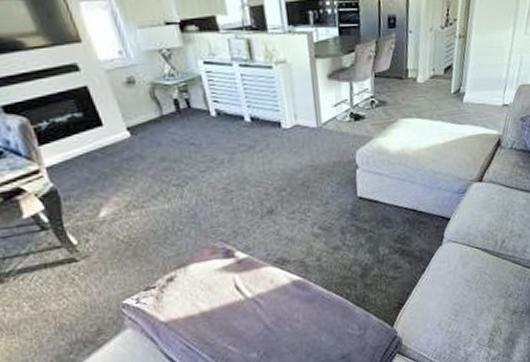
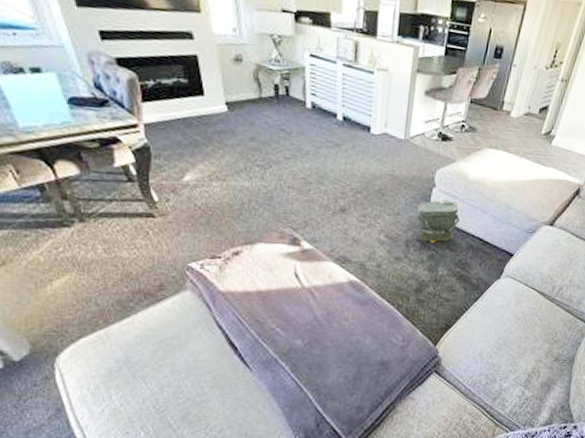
bag: none [344,178,391,225] -> present [416,199,461,243]

